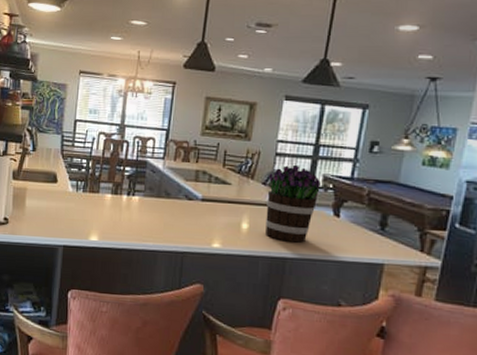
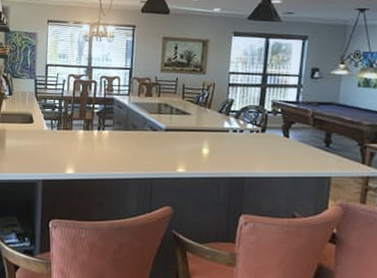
bouquet: present [266,164,322,243] -> none [223,93,271,163]

